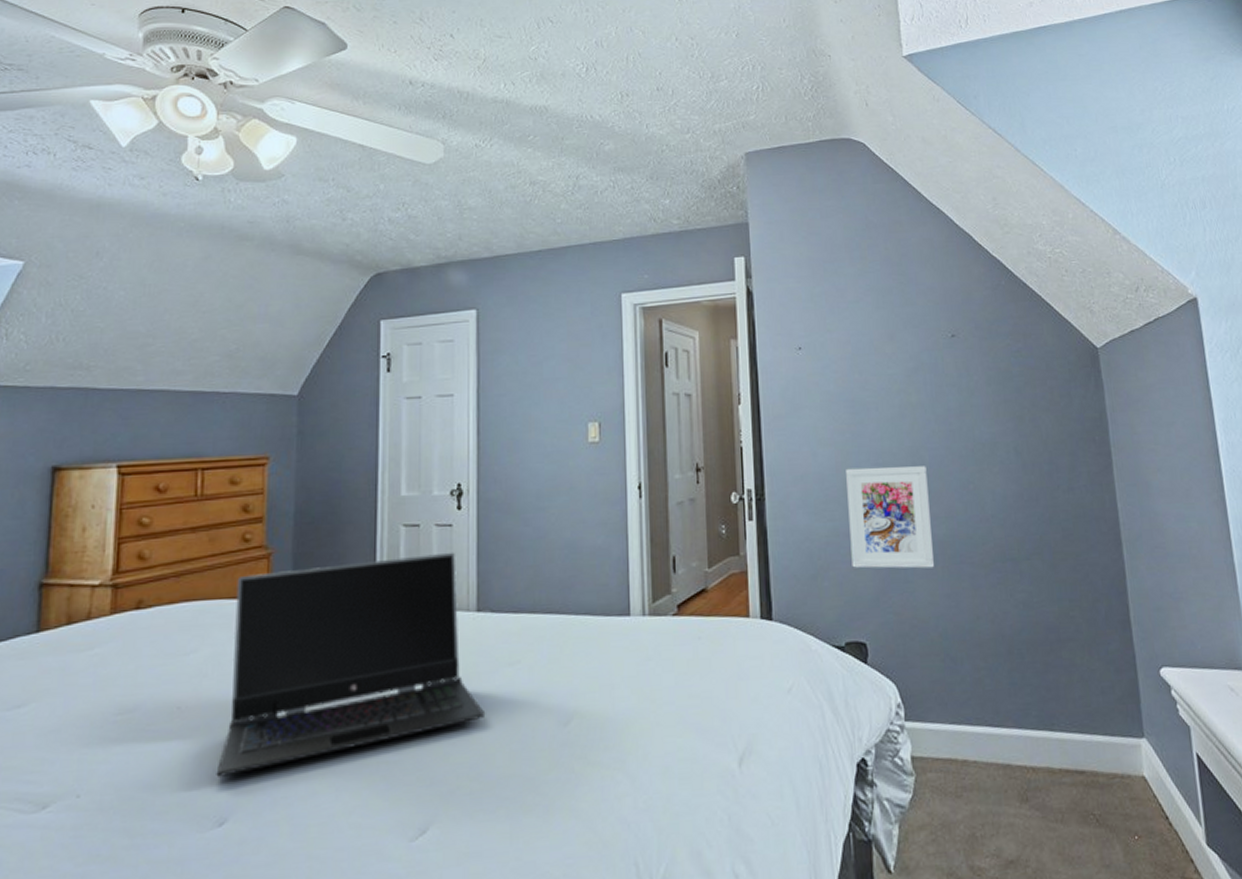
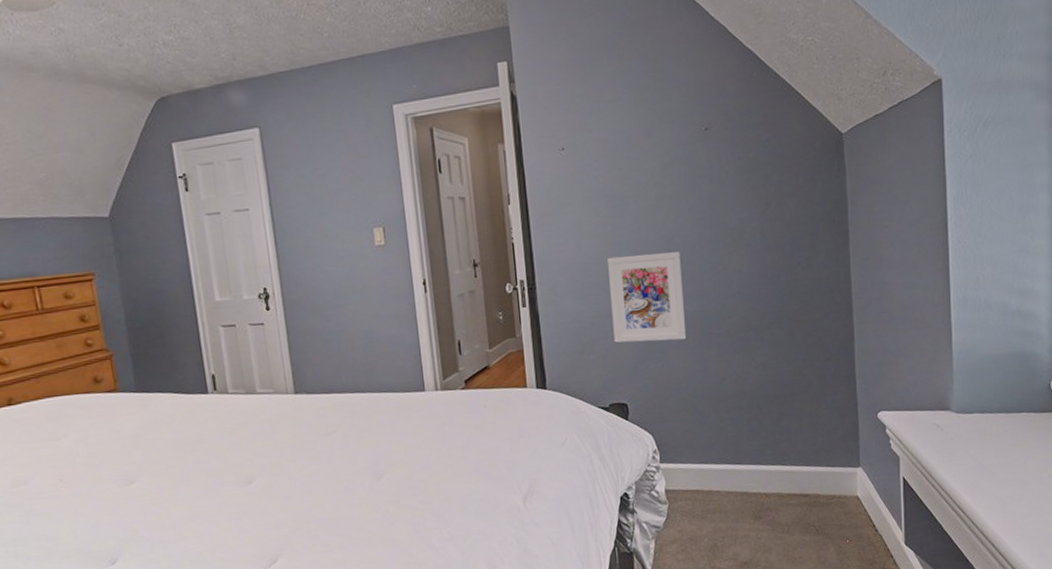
laptop computer: present [216,552,486,777] -> none [87,346,313,529]

